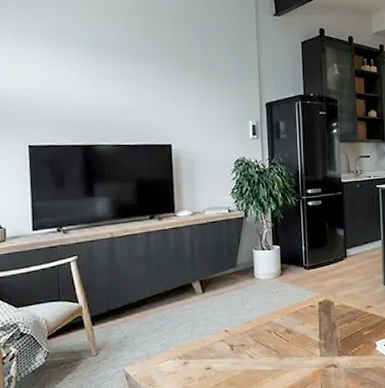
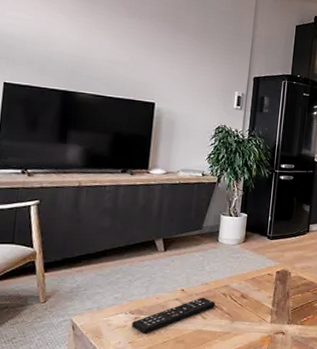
remote control: none [182,336,262,378] -> present [132,297,216,333]

